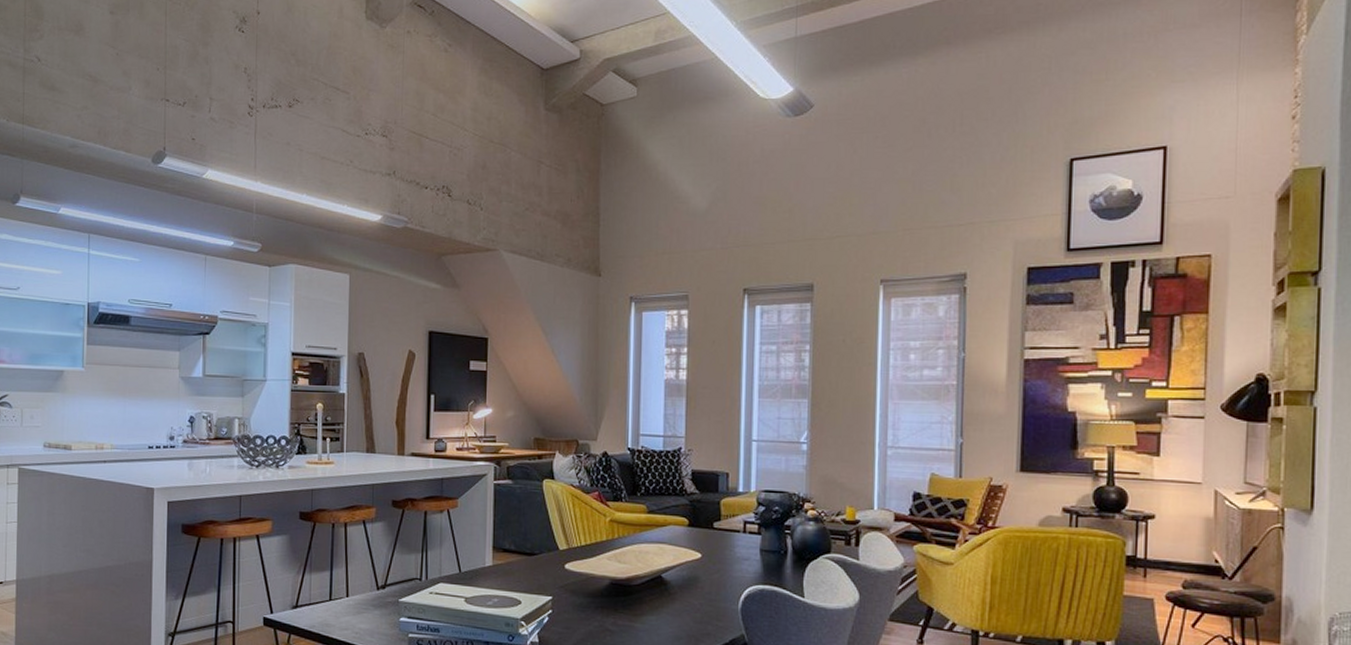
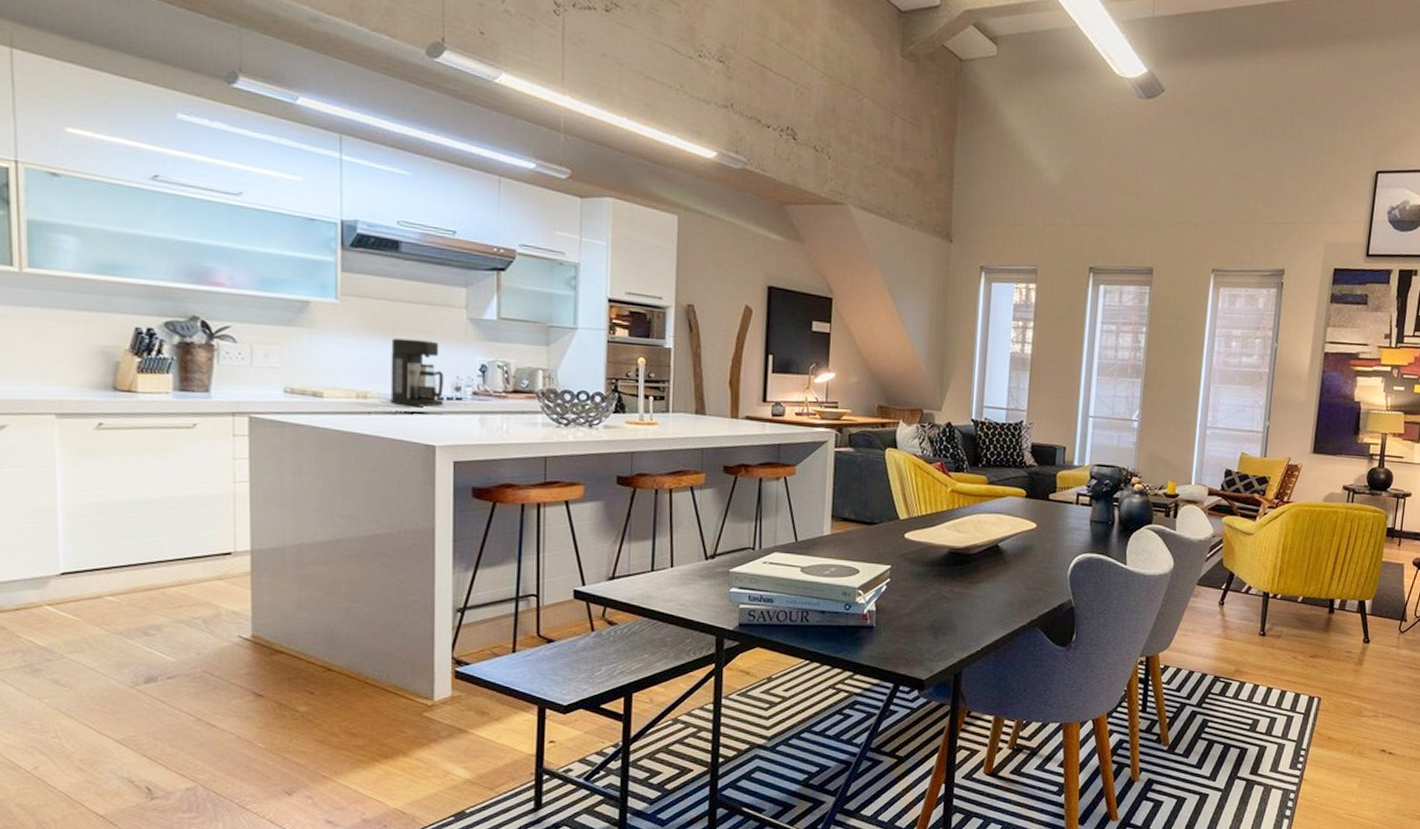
coffee maker: none [120,397,161,455] -> present [390,338,444,407]

